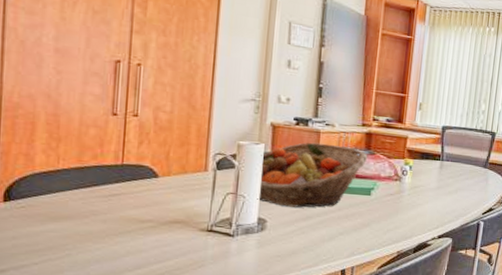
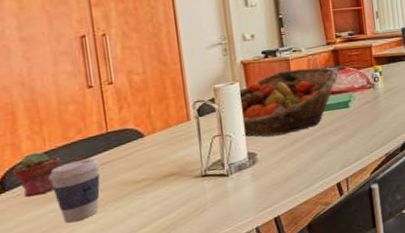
potted succulent: none [22,167,72,212] -> present [13,152,62,198]
coffee cup: none [55,185,108,247] -> present [48,158,100,223]

